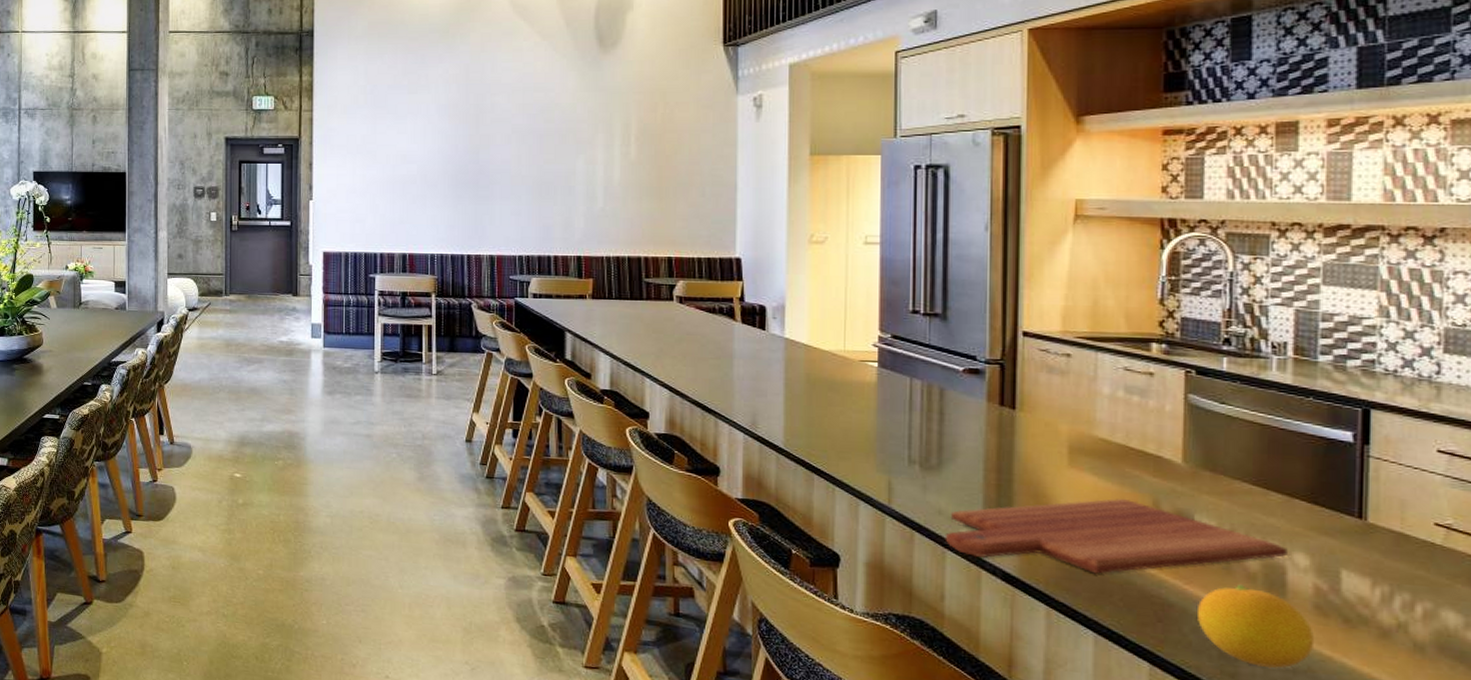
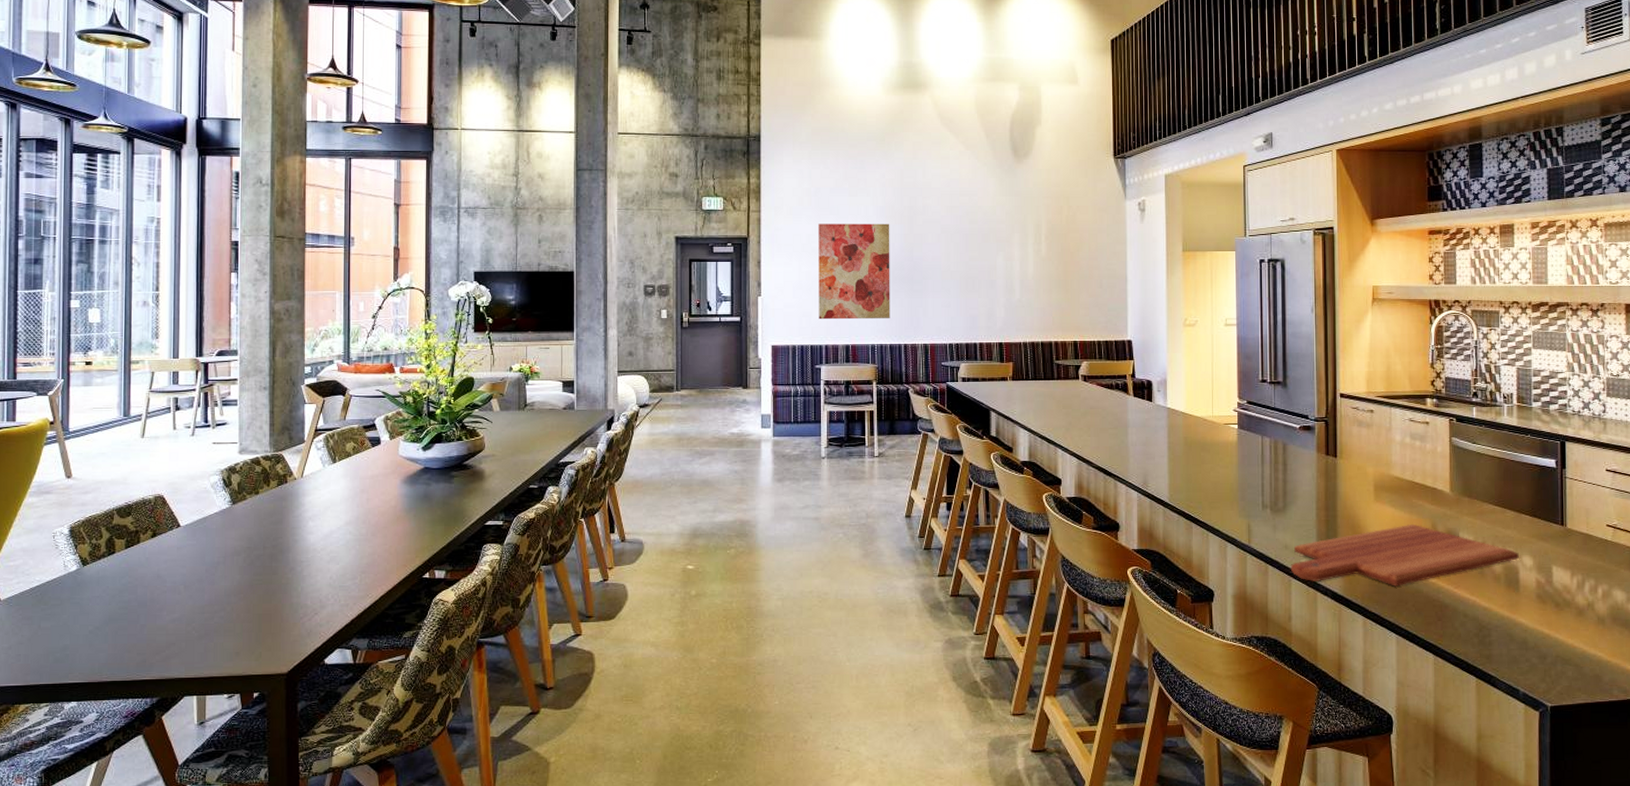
wall art: none [373,123,453,227] -> present [818,223,890,320]
fruit: present [1196,584,1315,669] -> none [1463,584,1539,649]

